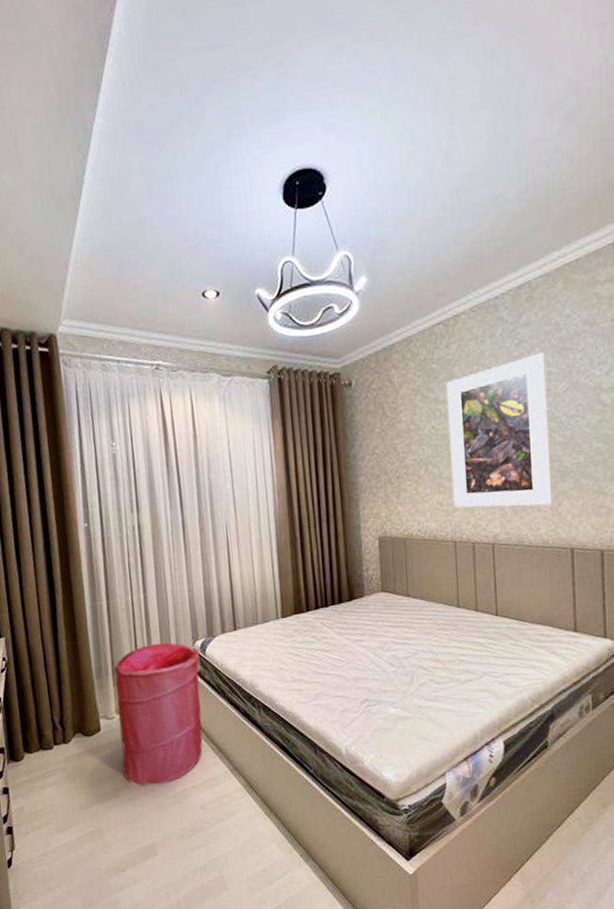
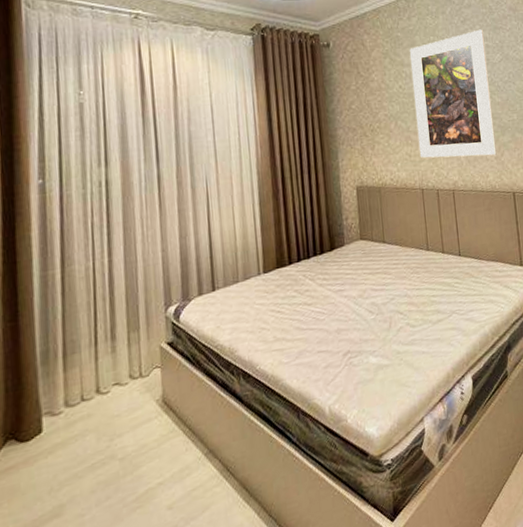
laundry hamper: present [114,642,203,787] -> none [65,311,173,497]

